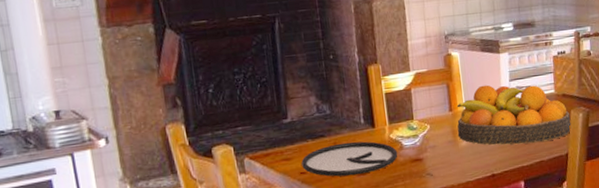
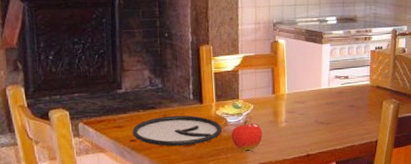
fruit: none [408,142,442,175] -> present [232,120,263,150]
fruit bowl: present [456,85,572,146] -> none [279,72,383,129]

